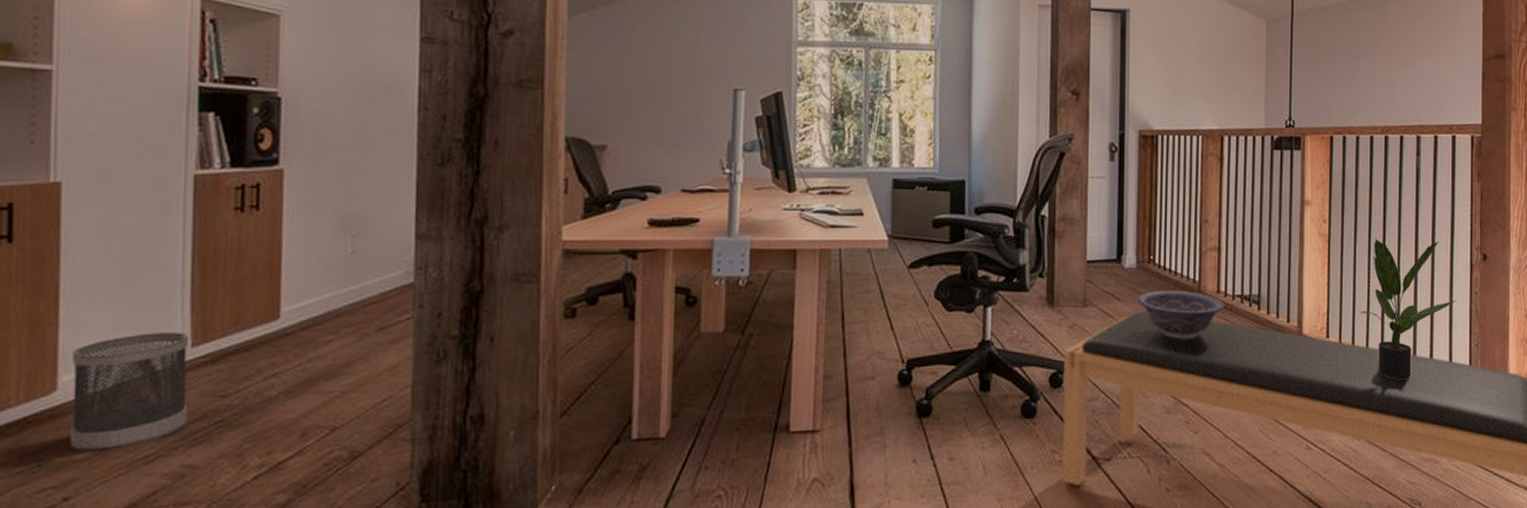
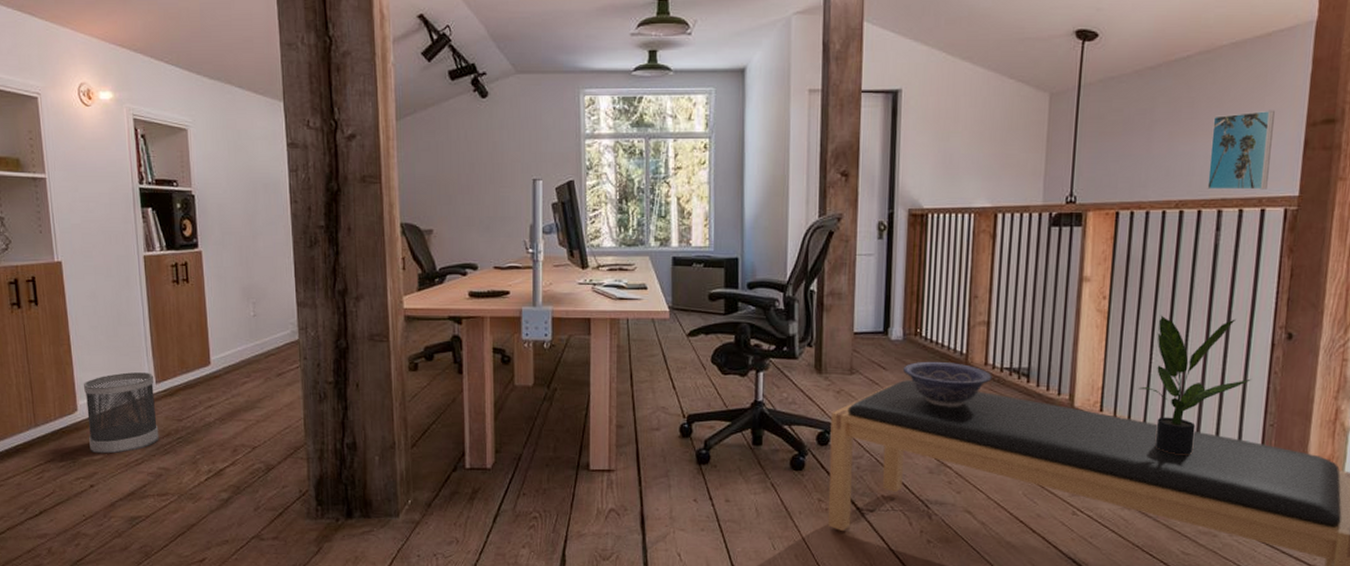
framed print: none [1407,44,1457,118] -> present [1207,110,1275,190]

